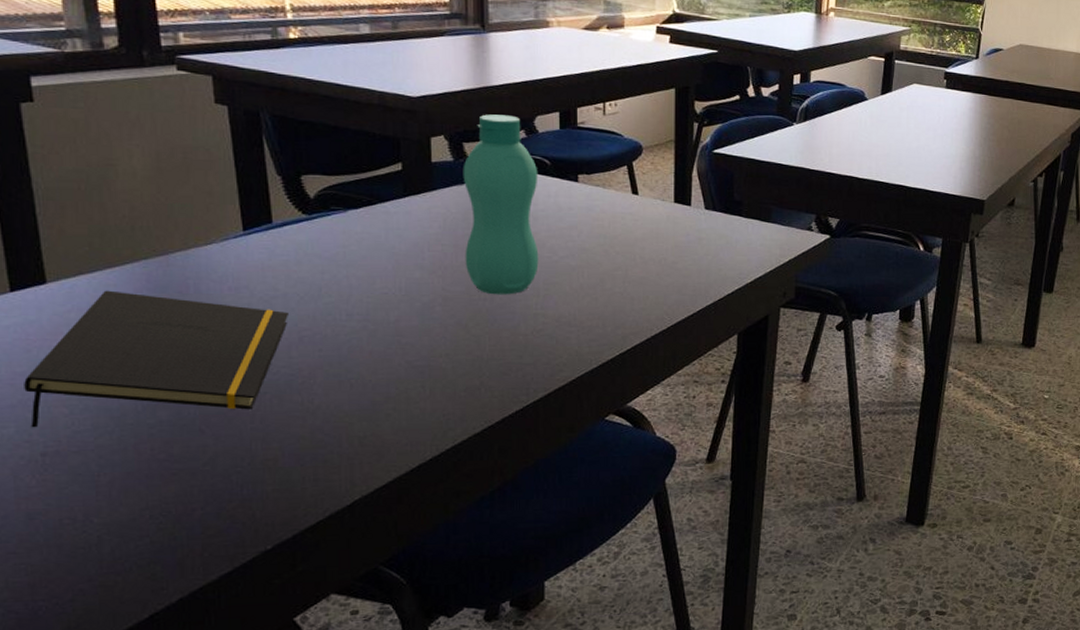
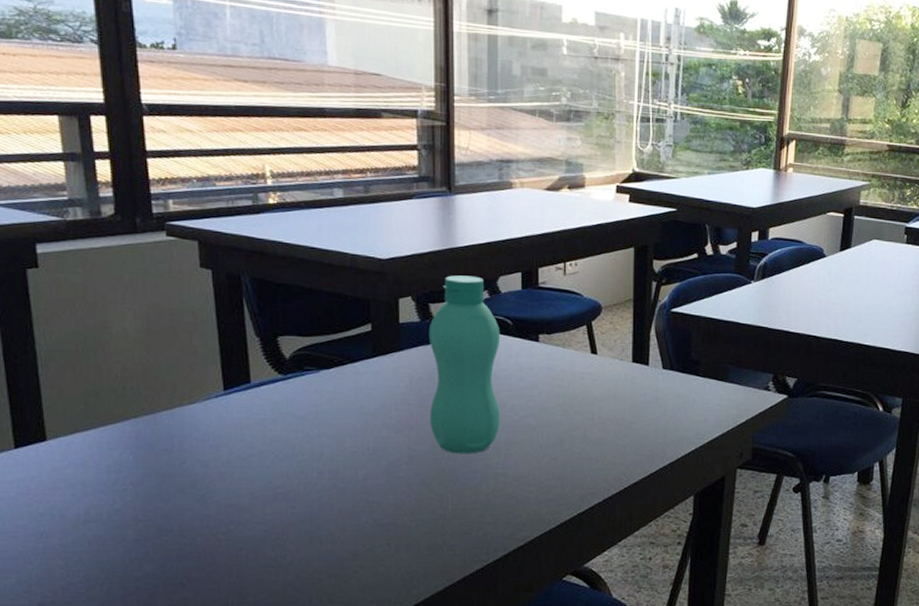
notepad: present [24,290,288,428] -> none [25,448,264,579]

